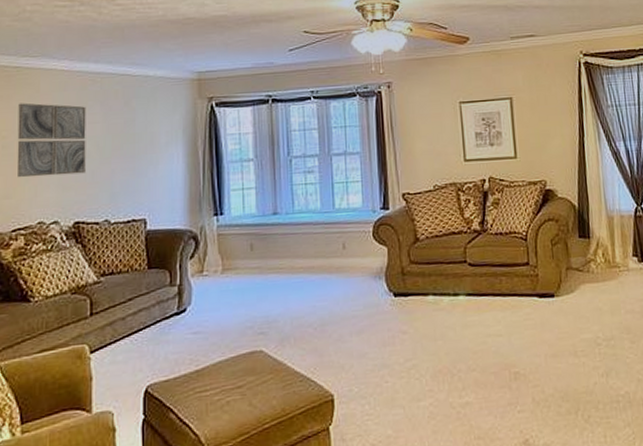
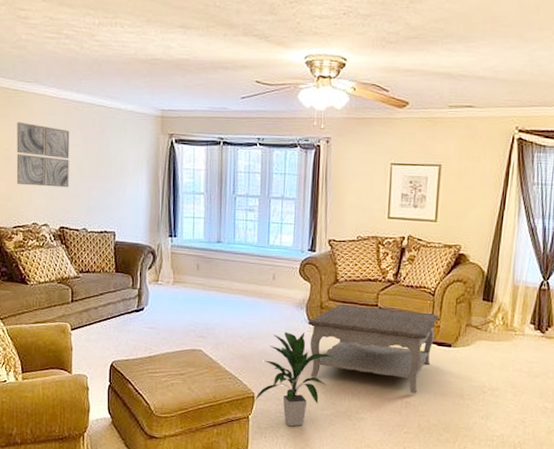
indoor plant: none [333,306,425,431] -> present [254,331,335,427]
coffee table: none [390,261,536,362] -> present [308,303,439,393]

